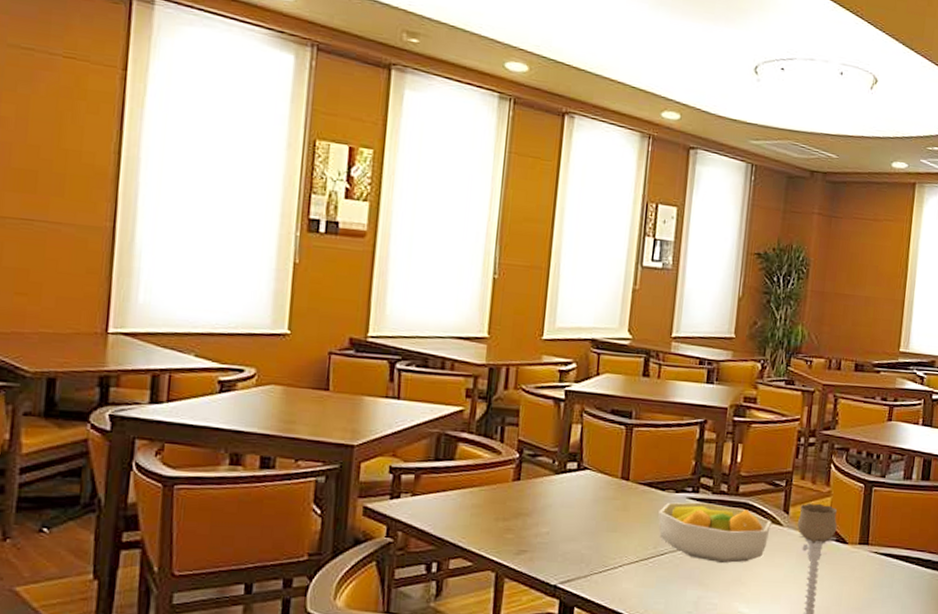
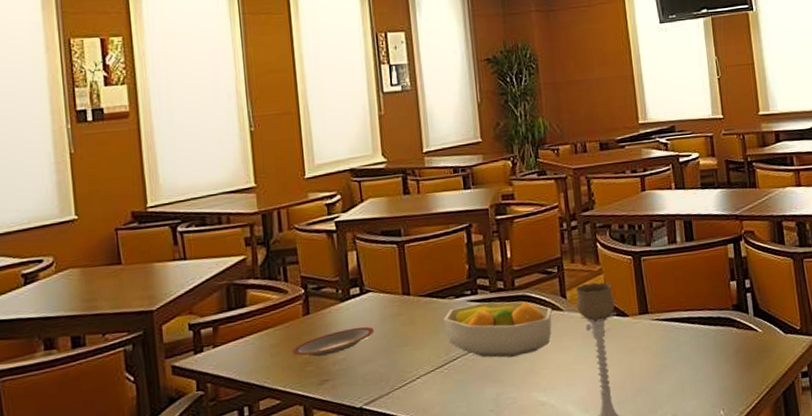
plate: none [493,503,585,526] -> present [291,326,374,357]

